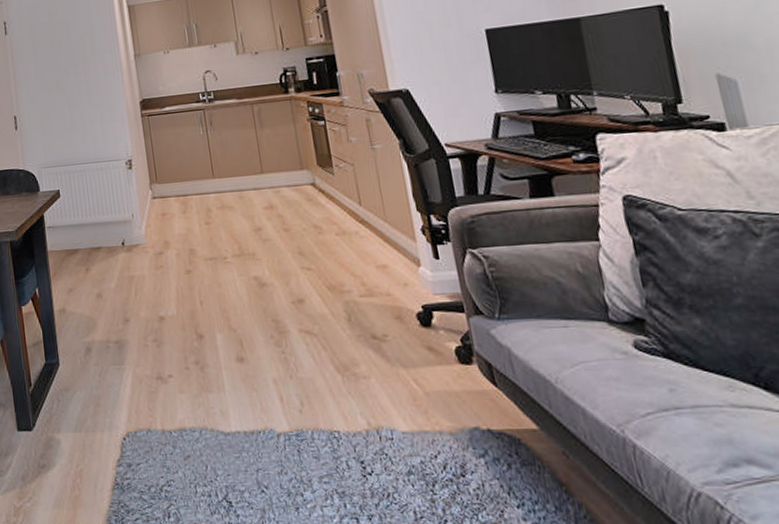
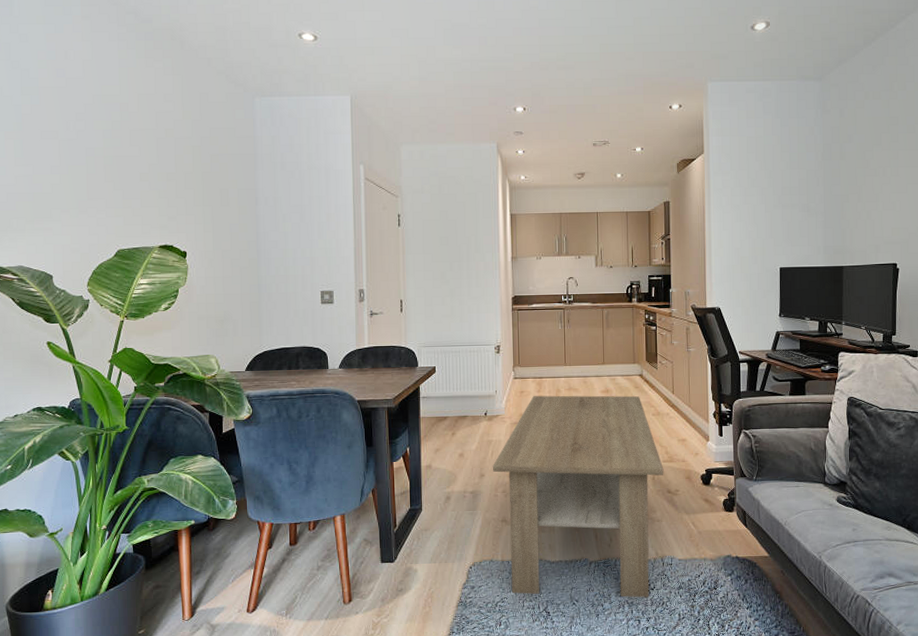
coffee table: none [137,211,367,486] -> present [492,395,664,598]

